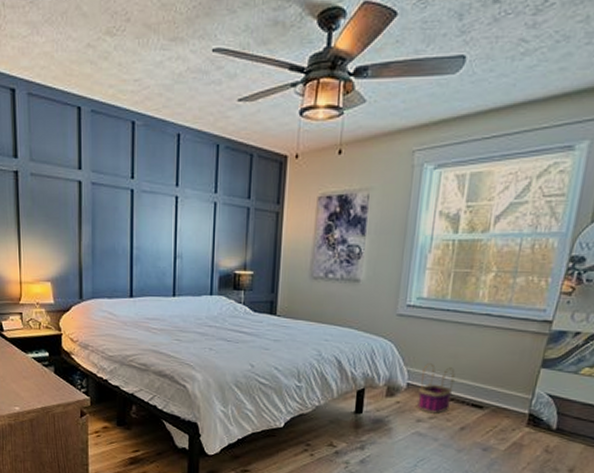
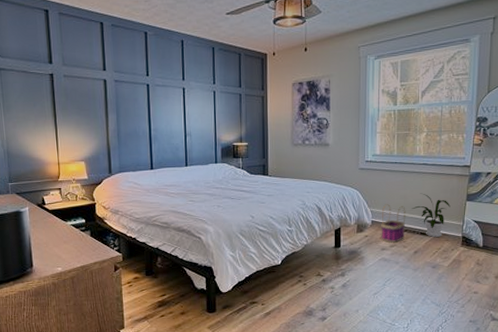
house plant: none [463,352,518,411] -> present [412,193,450,237]

